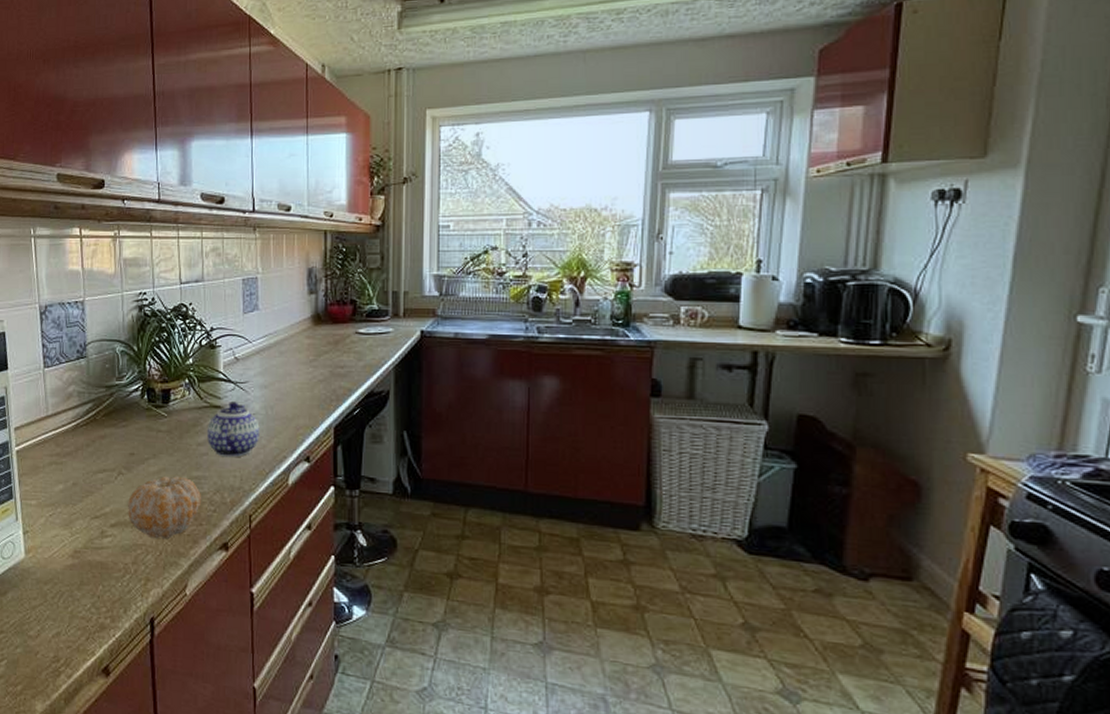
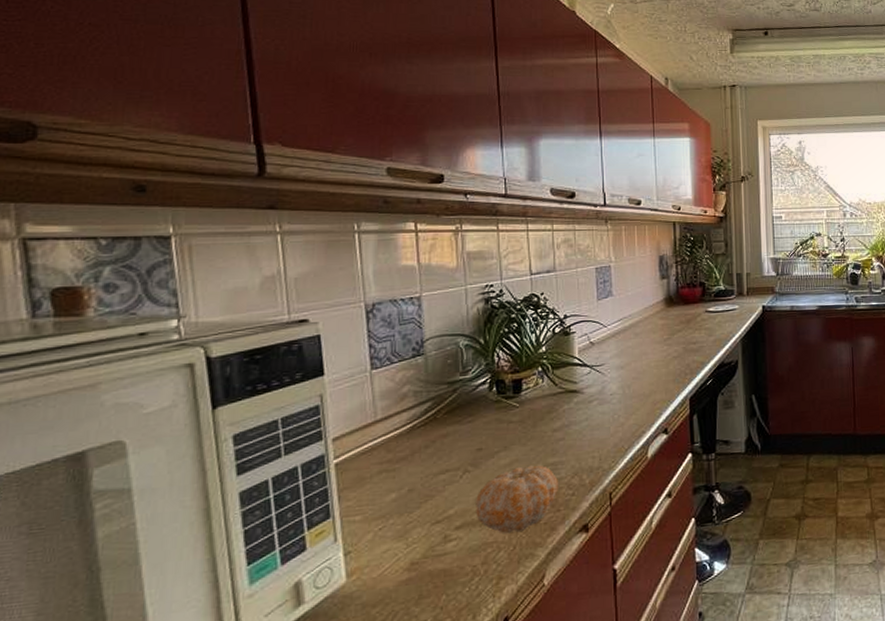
teapot: present [206,401,260,458] -> none [562,384,617,440]

